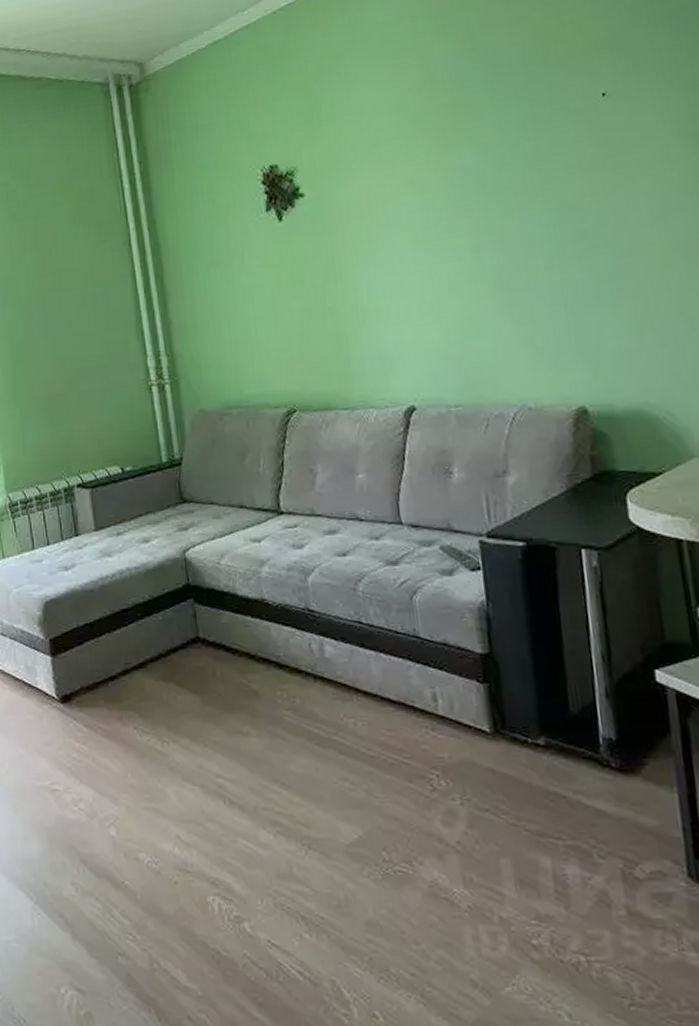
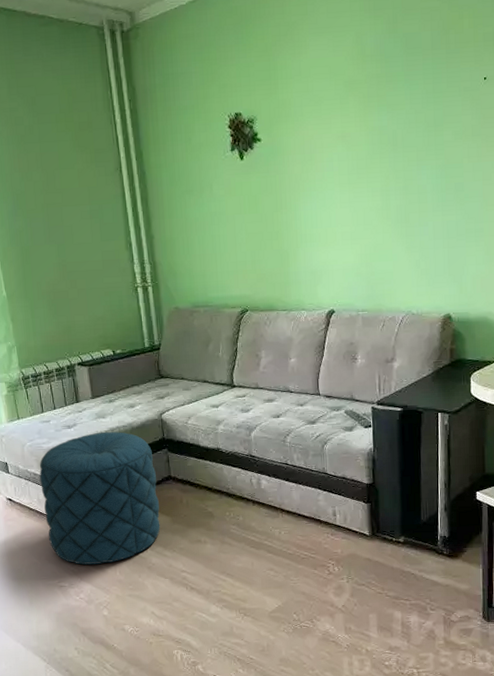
pouf: none [28,575,187,760] -> present [39,432,161,565]

